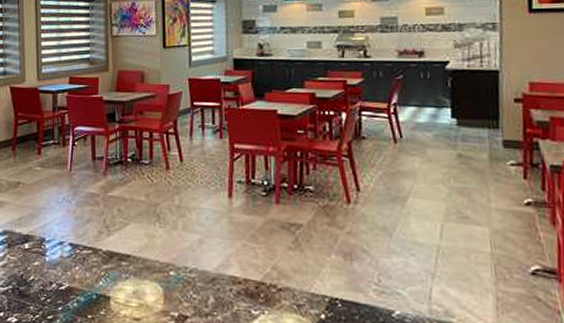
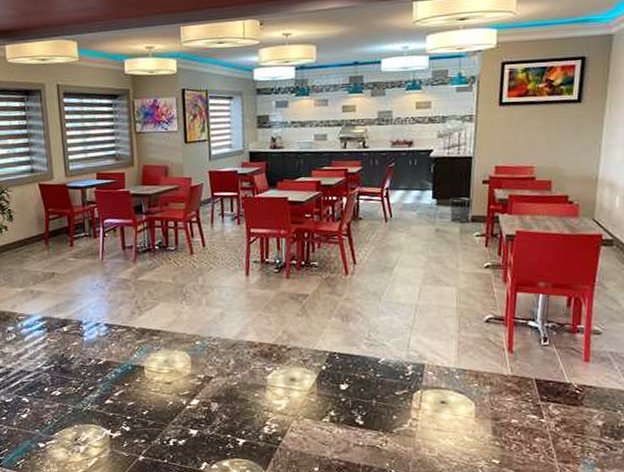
waste bin: none [473,118,504,149] -> present [449,197,473,223]

